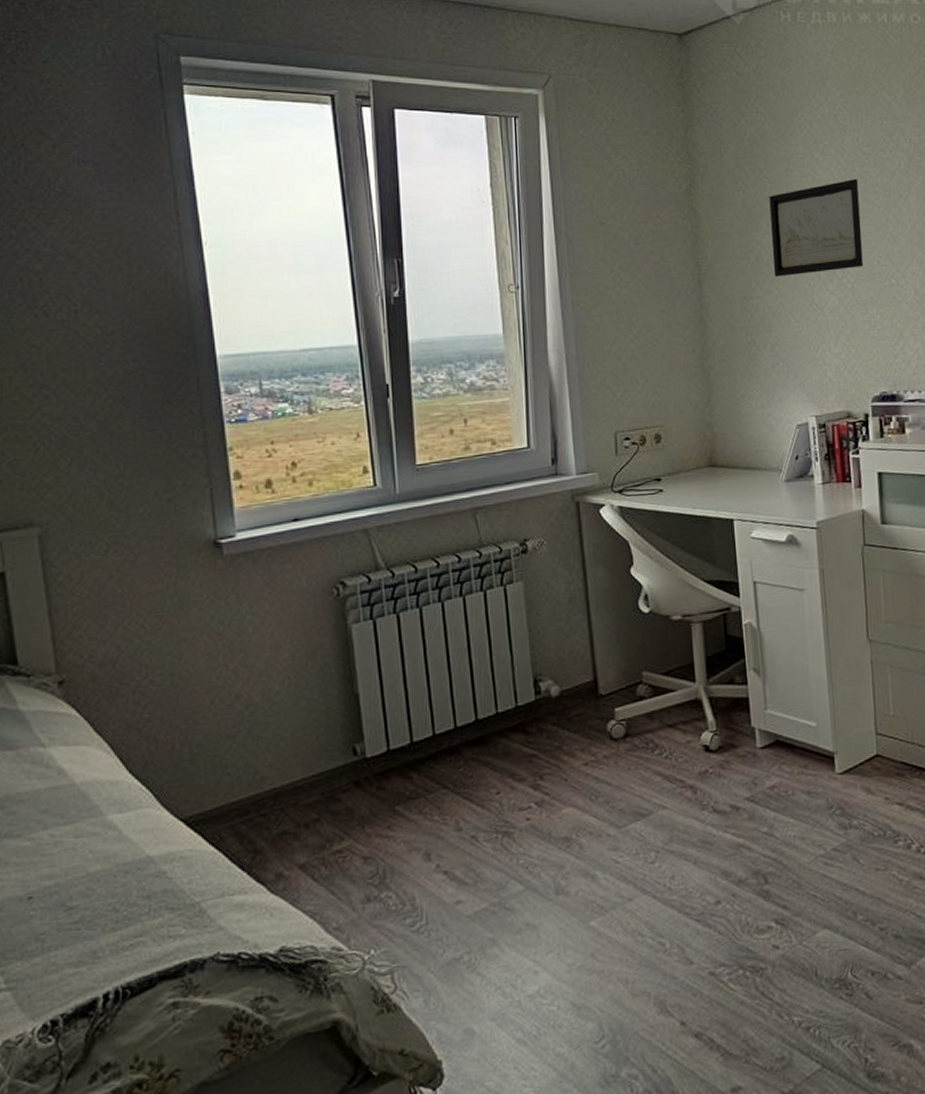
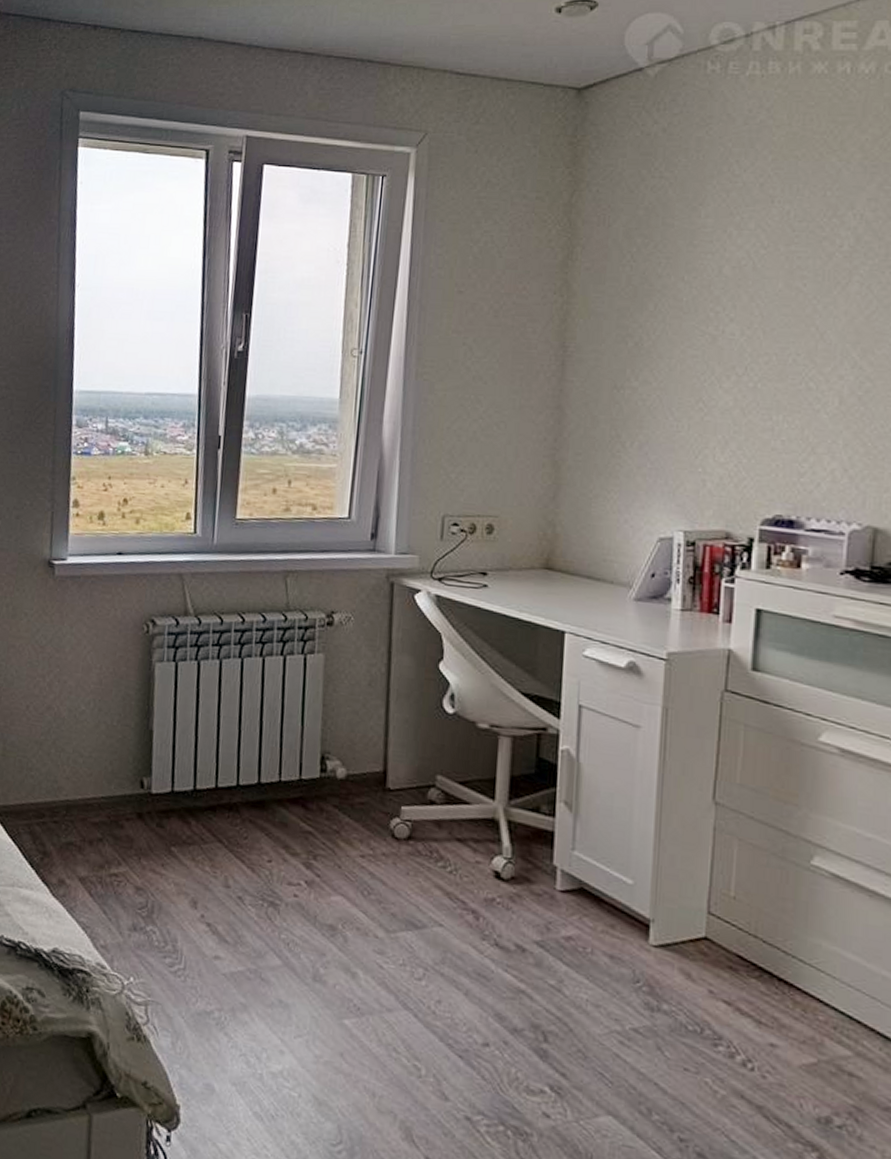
wall art: present [769,178,863,277] -> none [655,259,782,367]

